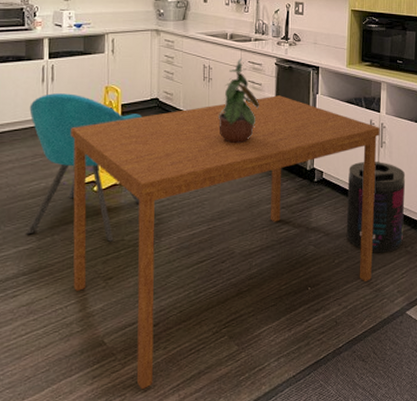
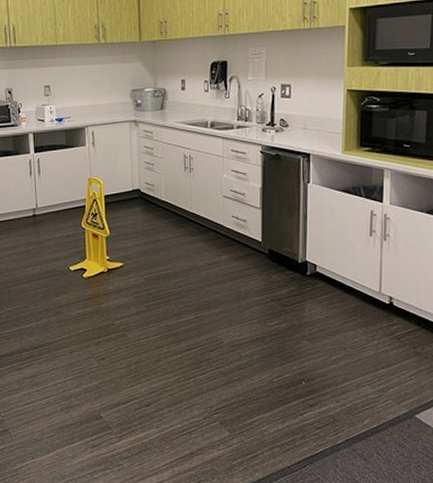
chair: present [26,93,142,242] -> none [20,185,127,325]
dining table: present [71,95,380,389] -> none [59,185,383,462]
potted plant: present [217,57,259,144] -> none [200,146,244,235]
supplement container: present [346,160,406,253] -> none [344,254,414,352]

